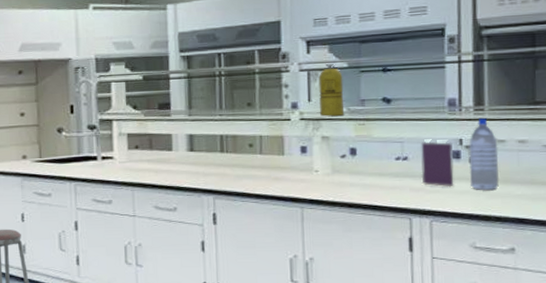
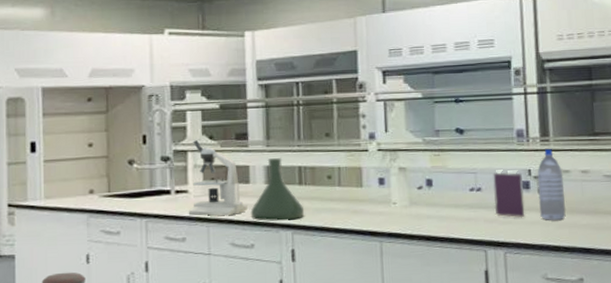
microscope: none [114,110,170,181] -> present [188,140,248,217]
flask: none [173,127,226,188] -> present [250,158,305,223]
canister: present [318,64,344,117] -> none [394,94,420,147]

